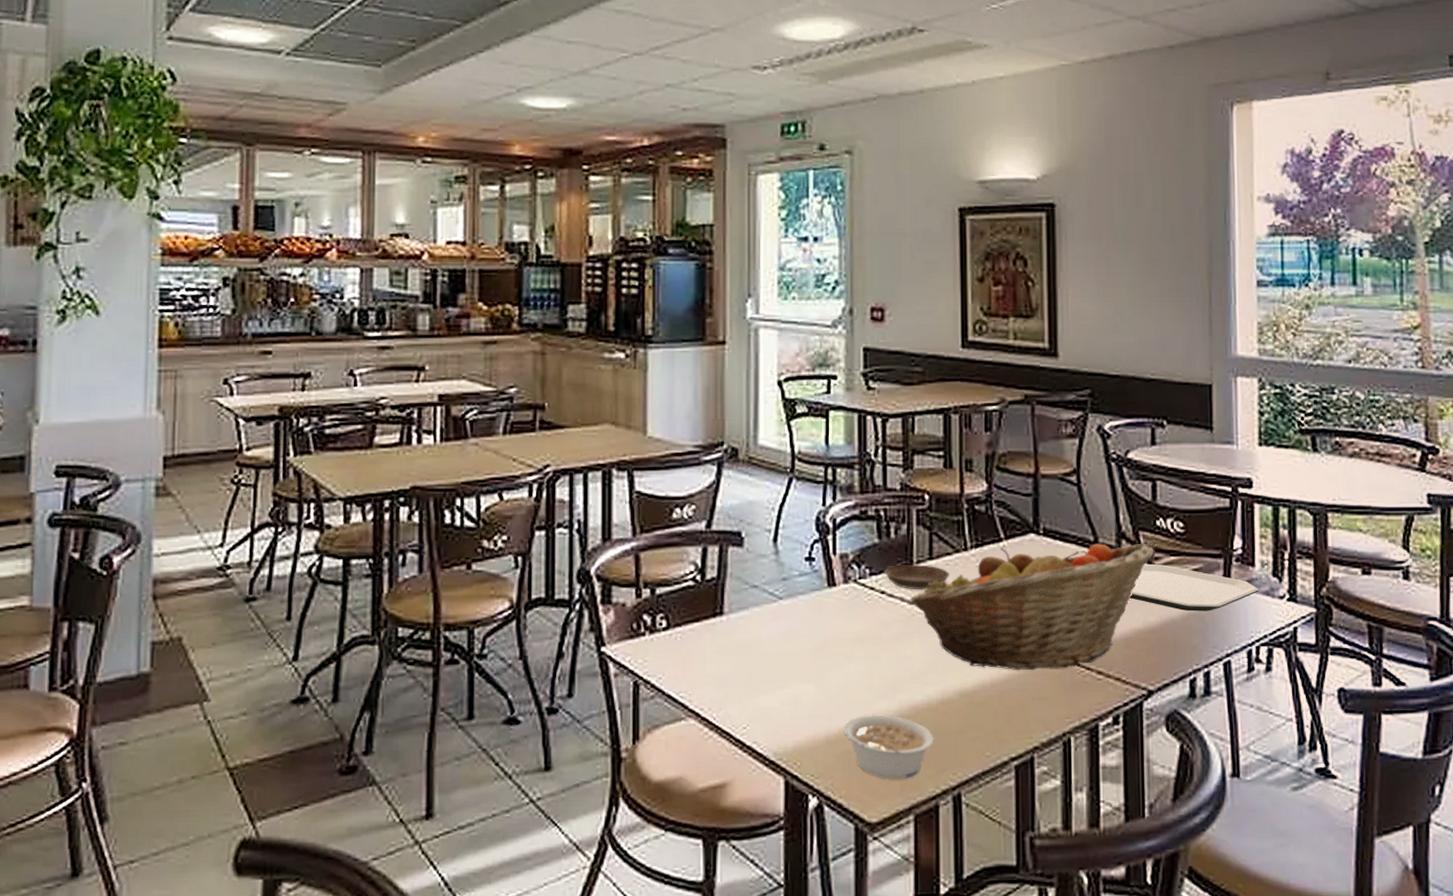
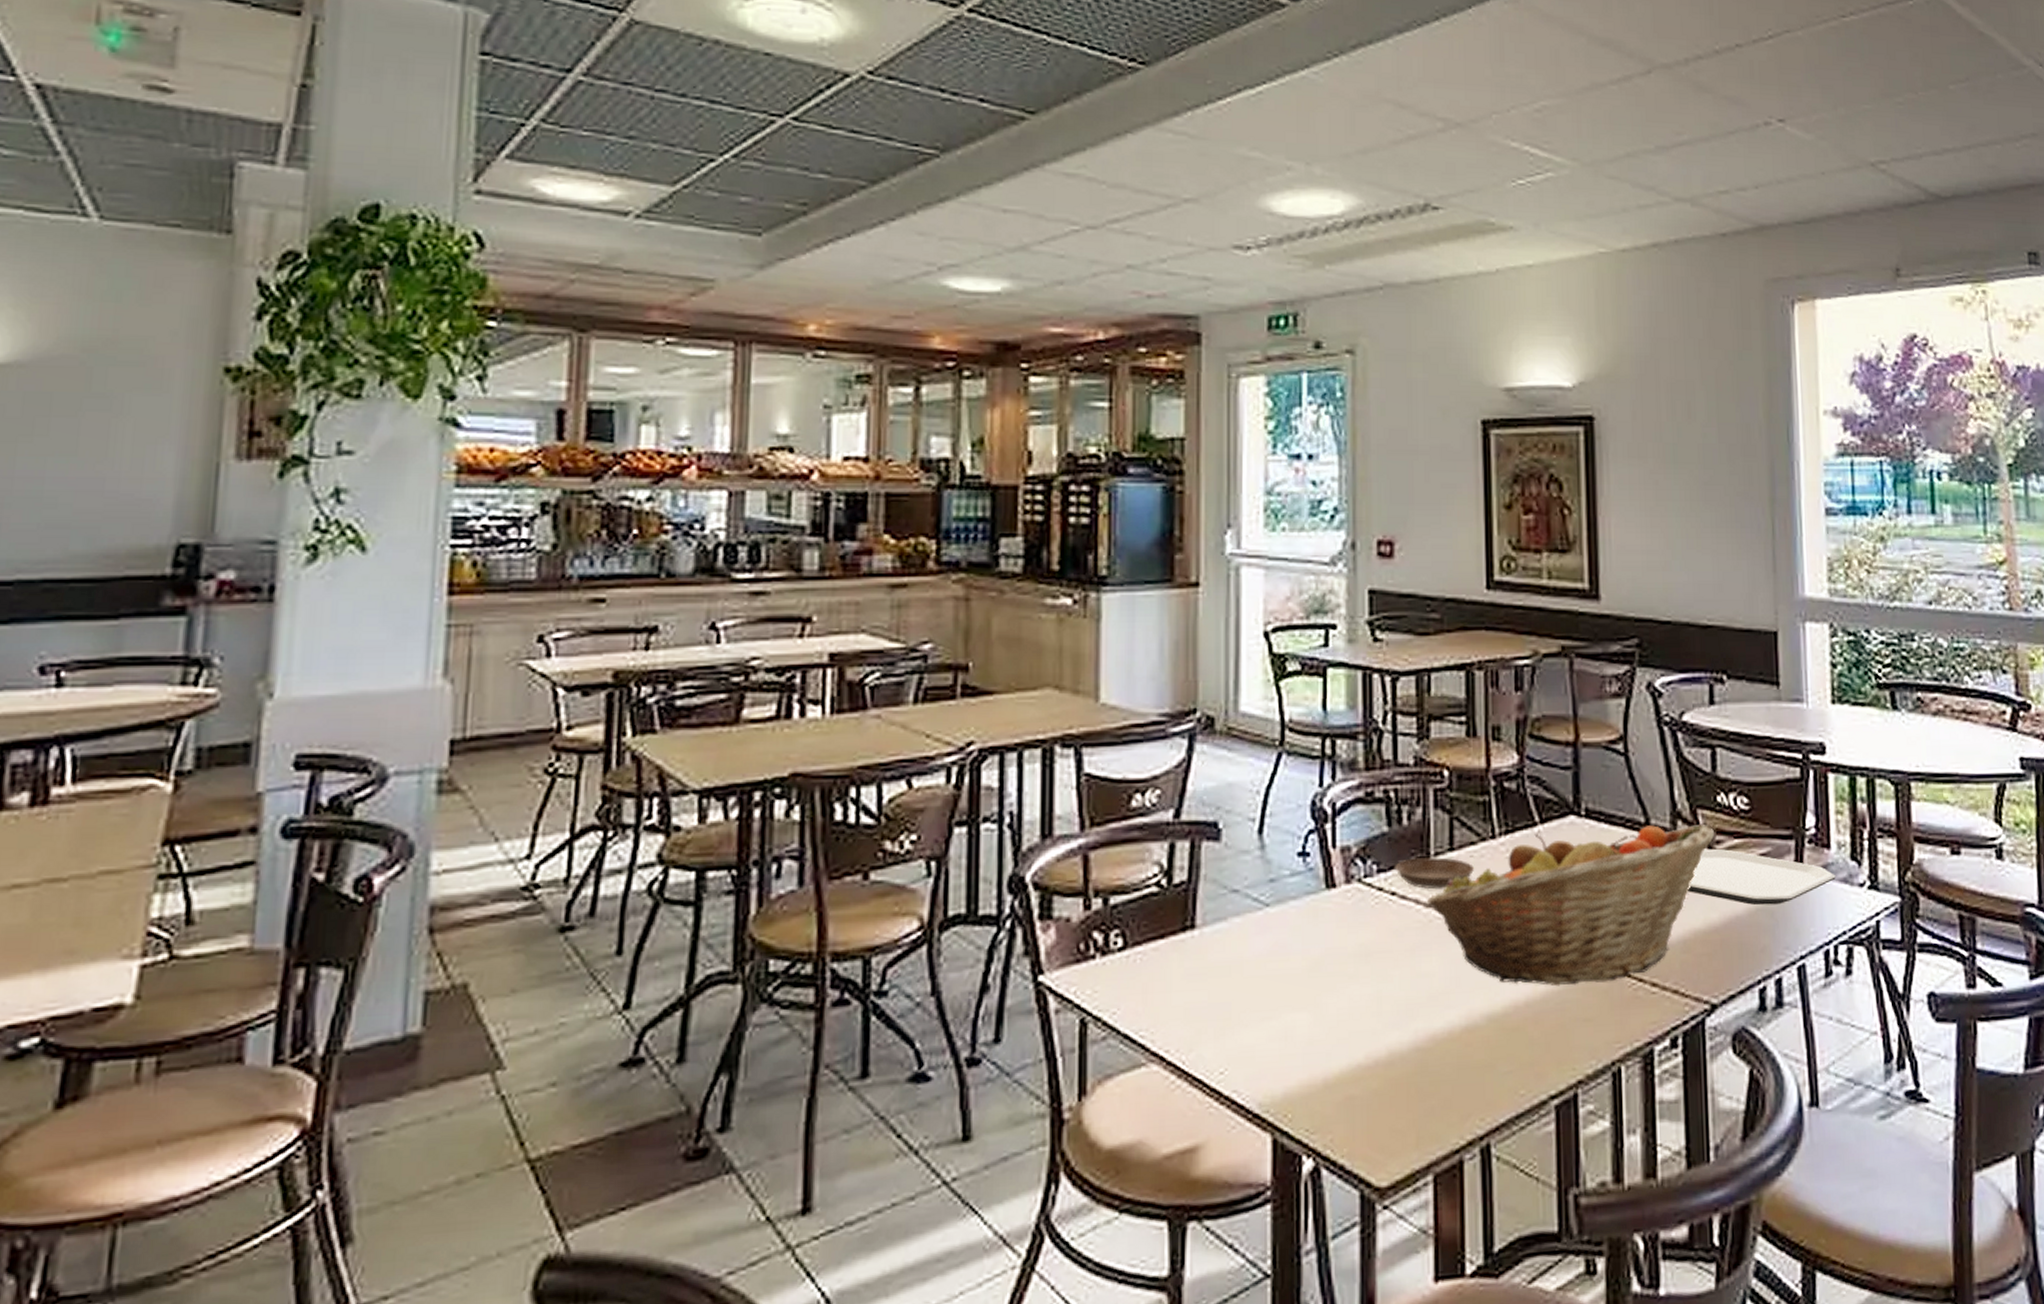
legume: present [844,713,934,780] -> none [1346,1047,1457,1131]

